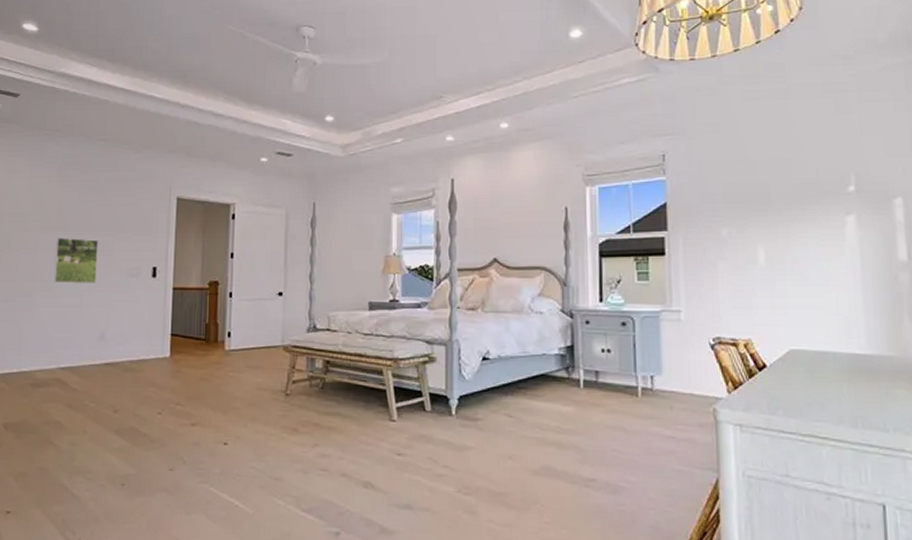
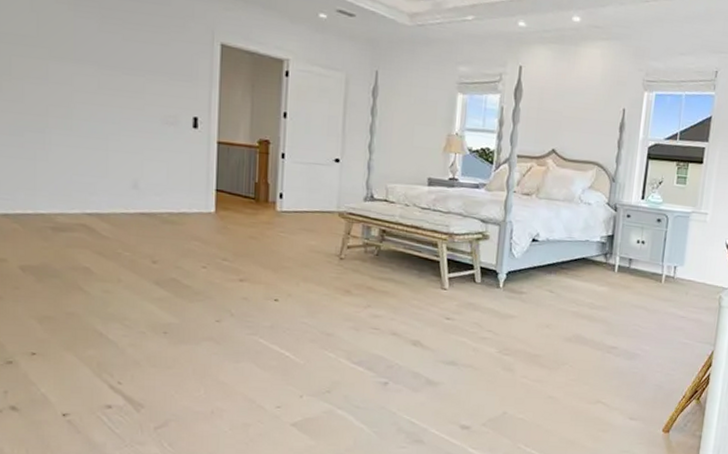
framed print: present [53,237,98,283] -> none [71,69,126,127]

